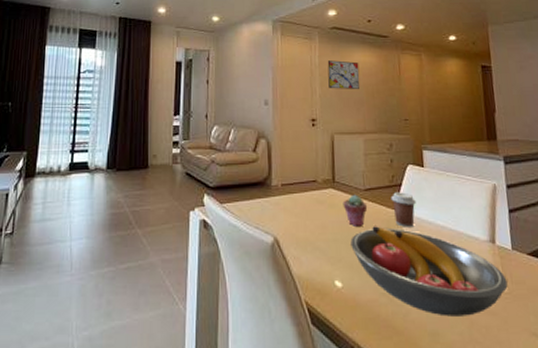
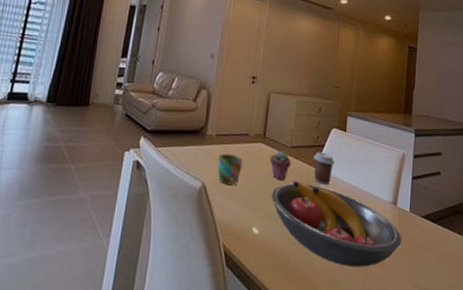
mug: none [287,204,314,237] -> present [217,153,243,186]
wall art: present [327,60,360,89] -> none [272,23,303,54]

